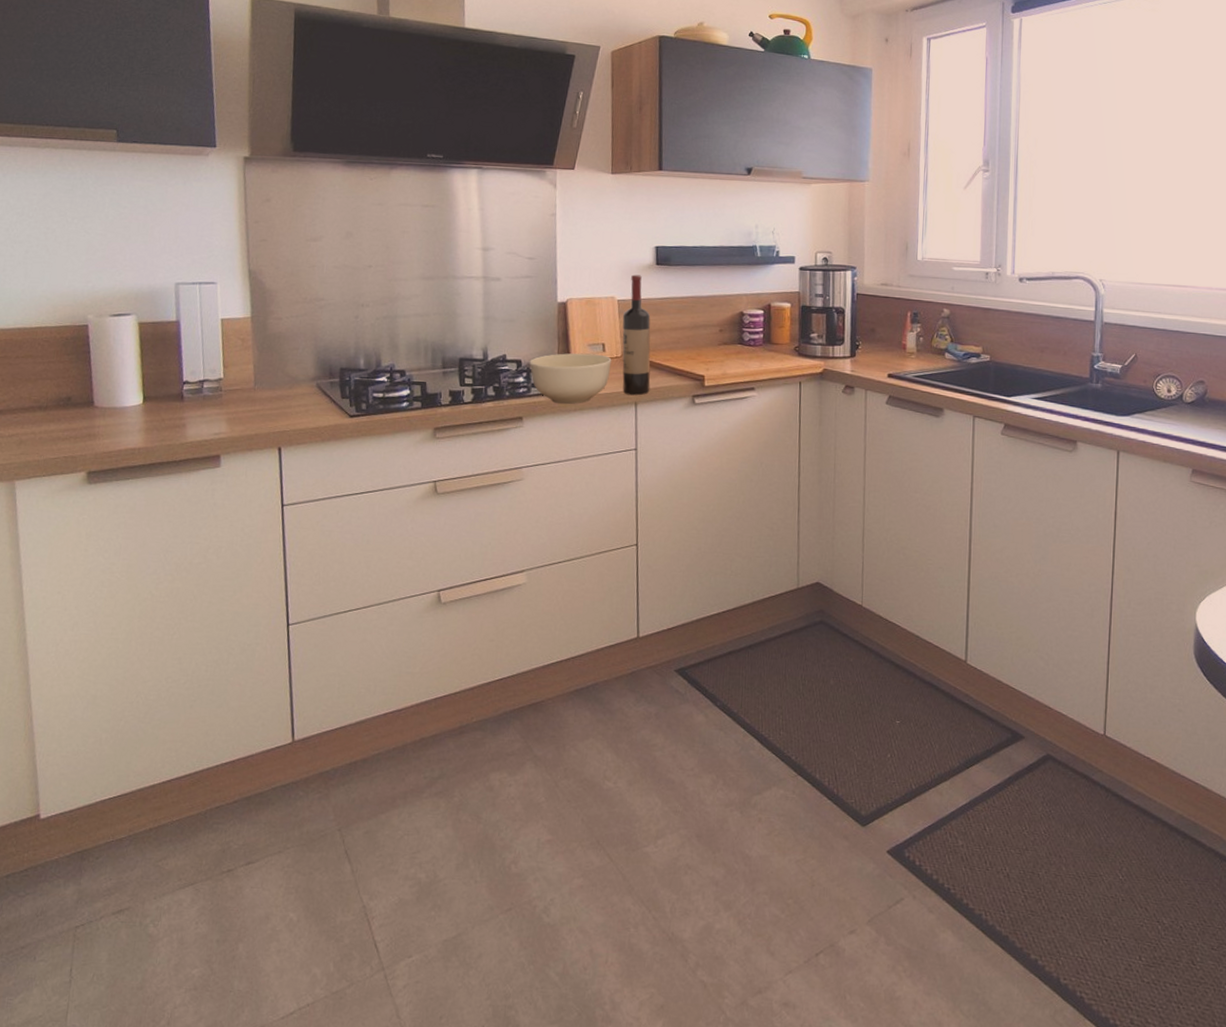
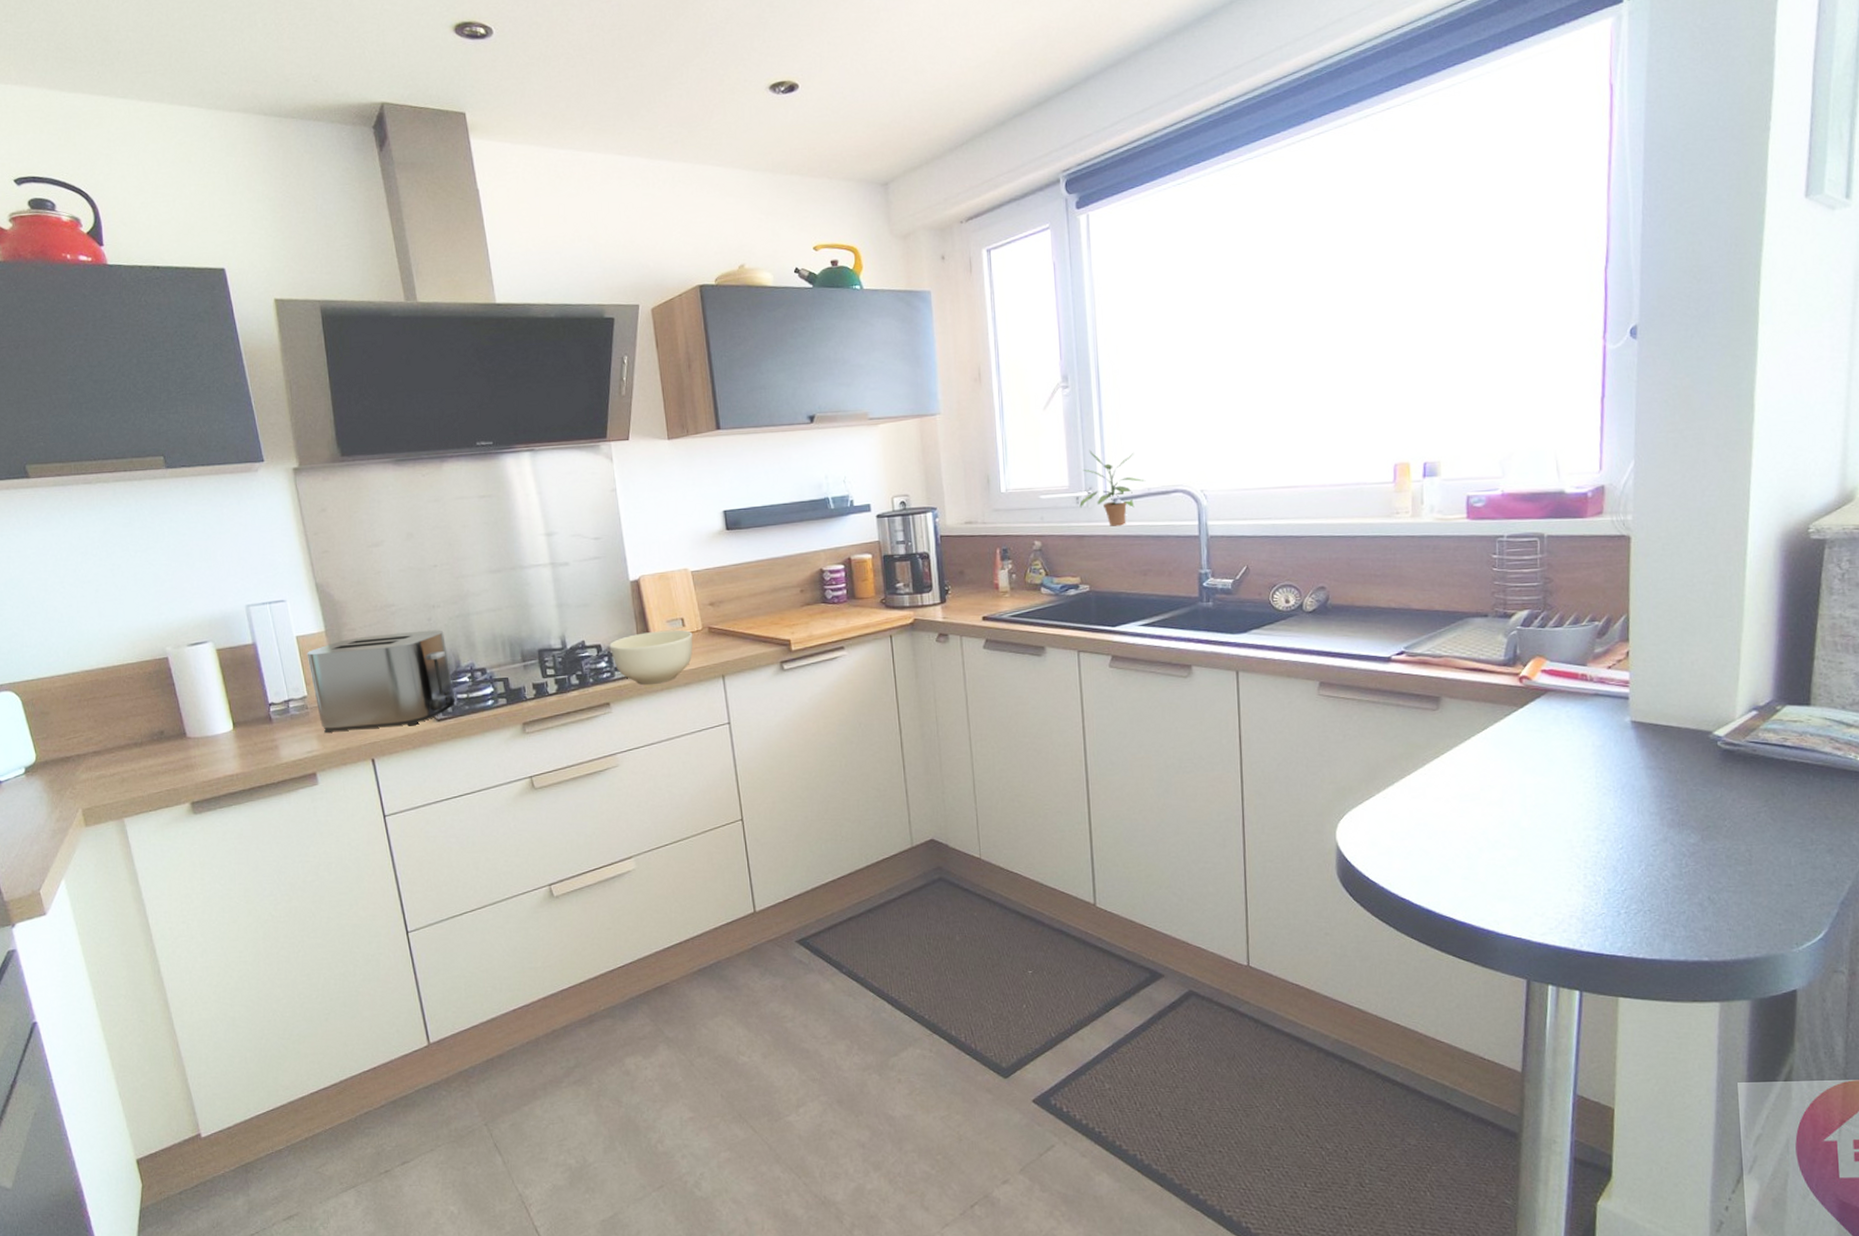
toaster: none [229,326,371,418] -> present [307,630,455,733]
wine bottle: present [622,274,651,396] -> none [698,542,736,669]
potted plant: none [988,230,1051,304] -> present [1079,449,1146,526]

